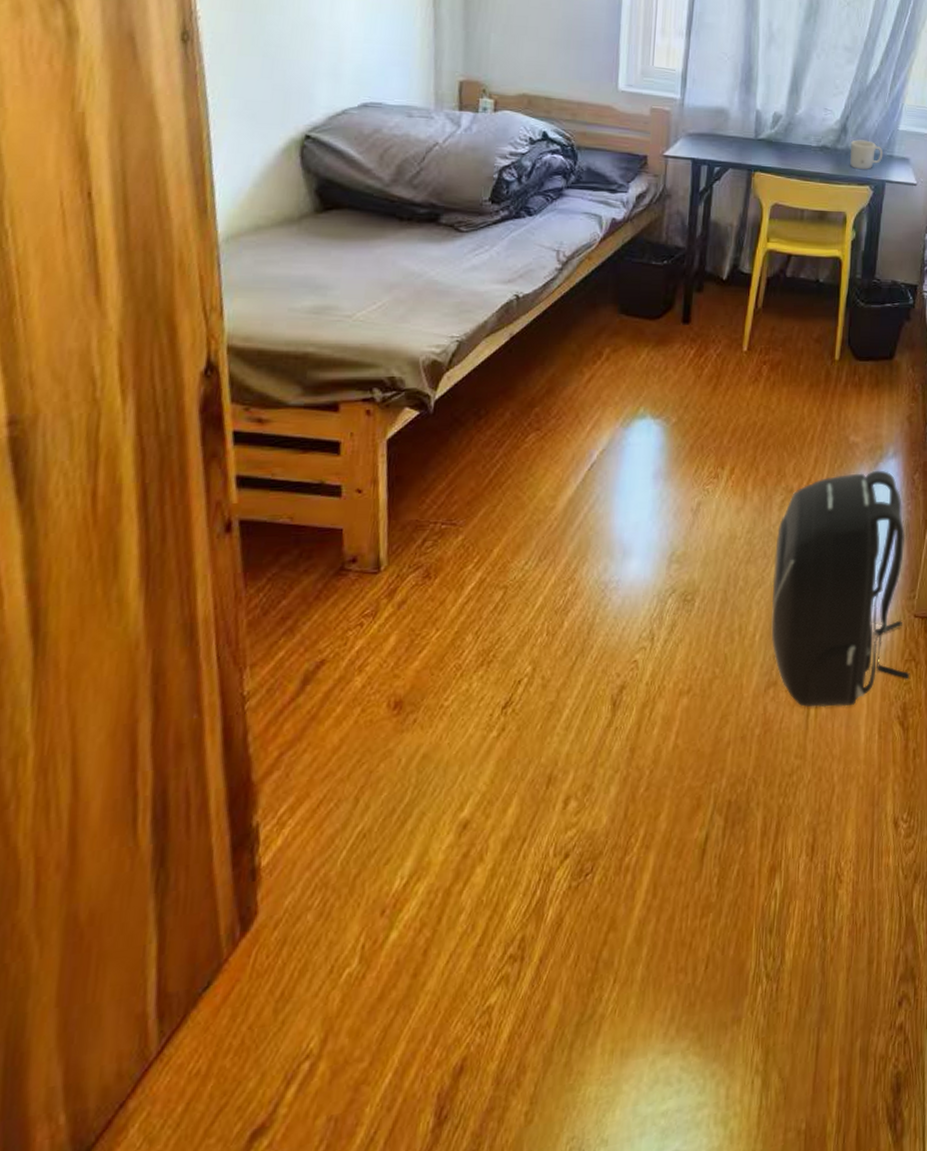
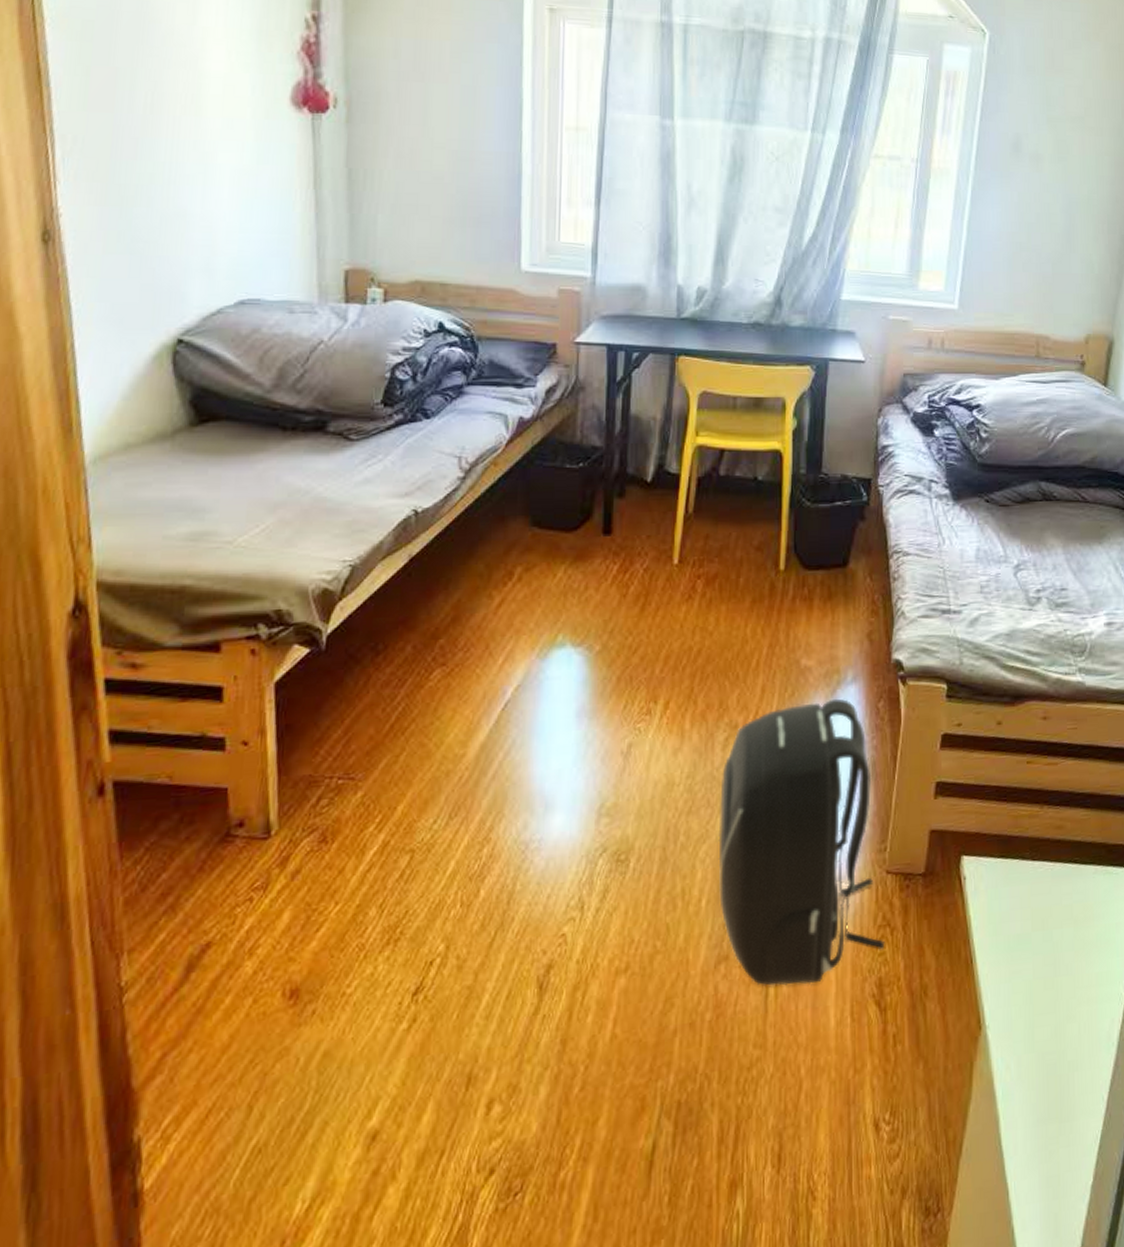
mug: present [849,139,884,170] -> none [786,313,825,348]

